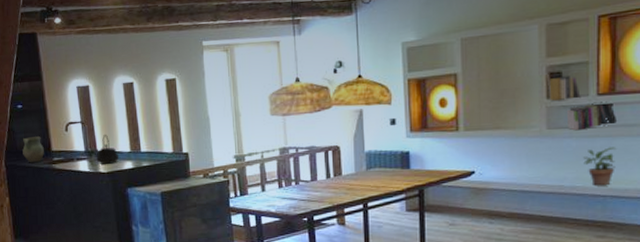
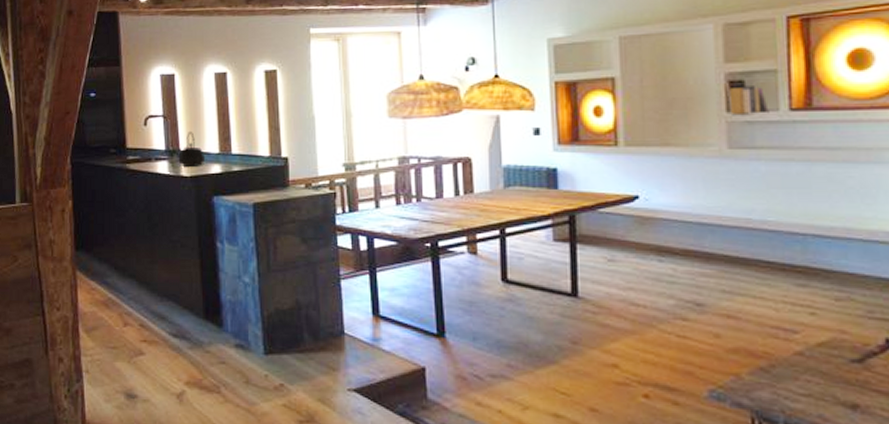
ceramic jug: present [22,136,44,163] -> none [92,130,117,161]
books: present [566,101,616,131] -> none [751,118,815,152]
potted plant: present [583,147,617,186] -> none [775,174,817,222]

